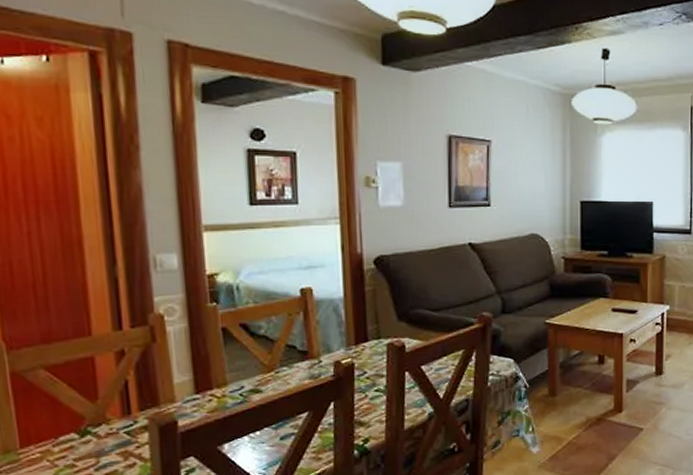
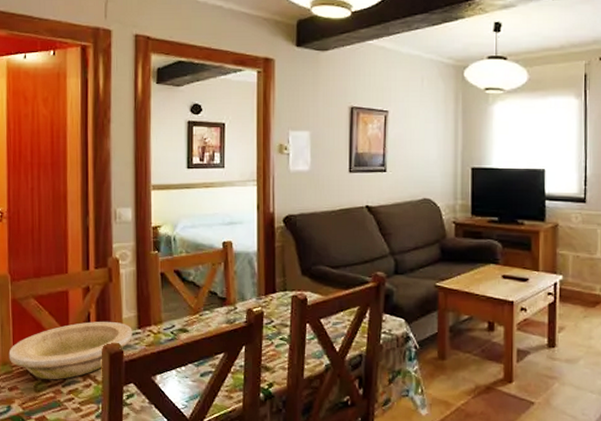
bowl: none [11,388,189,465] -> present [8,321,132,380]

